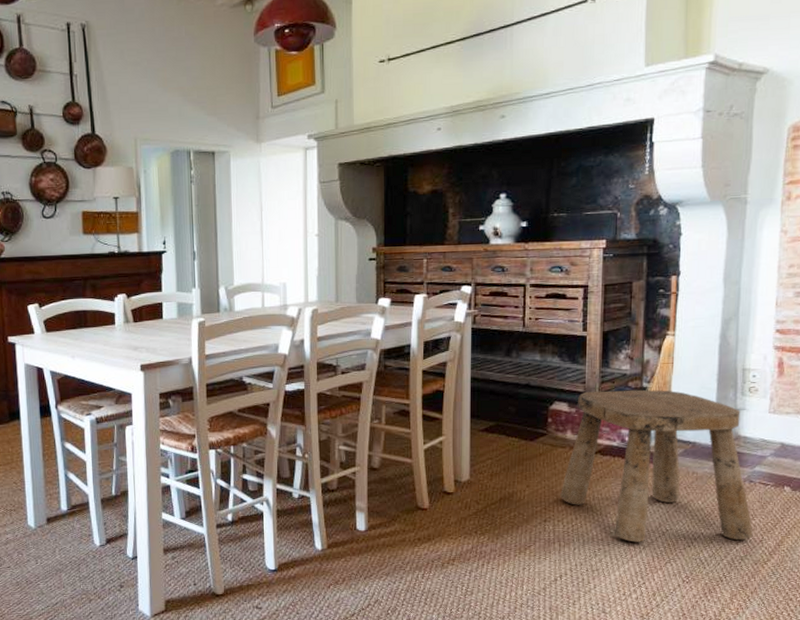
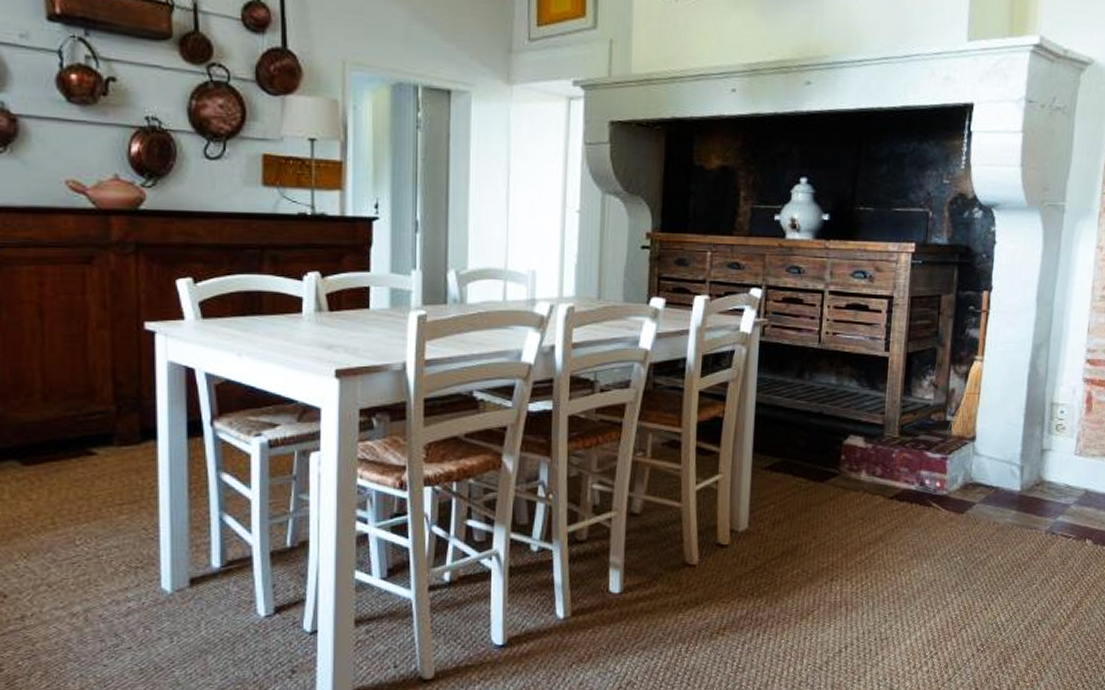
stool: present [560,389,753,542] -> none [850,423,1053,605]

